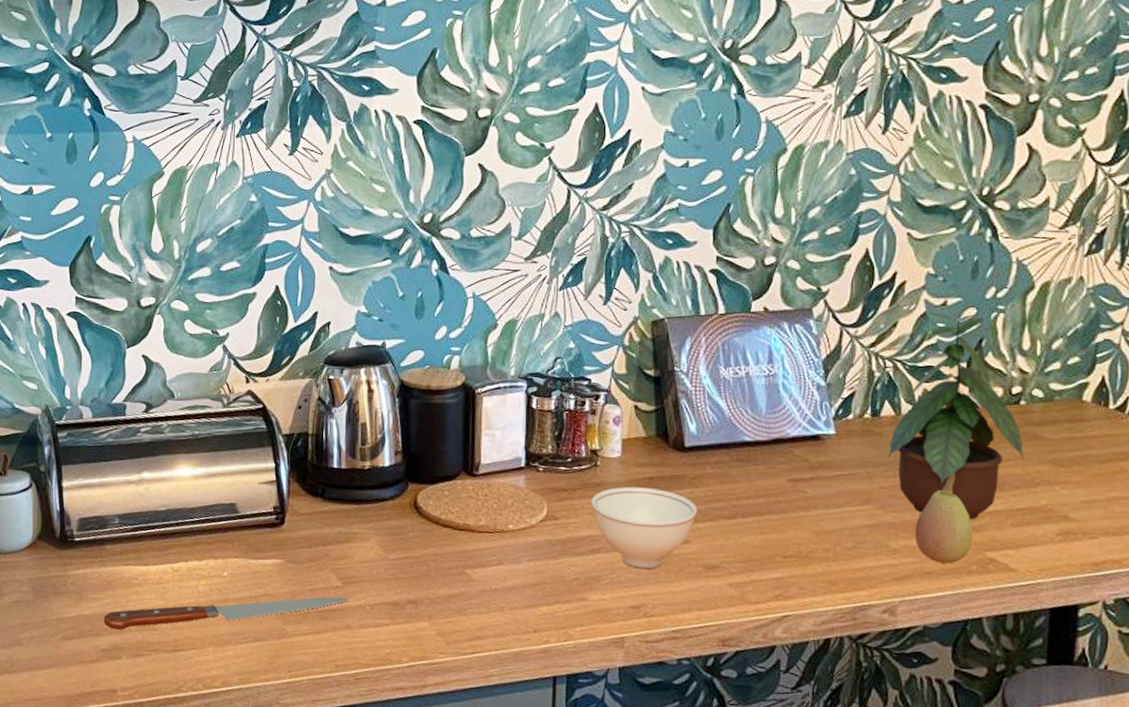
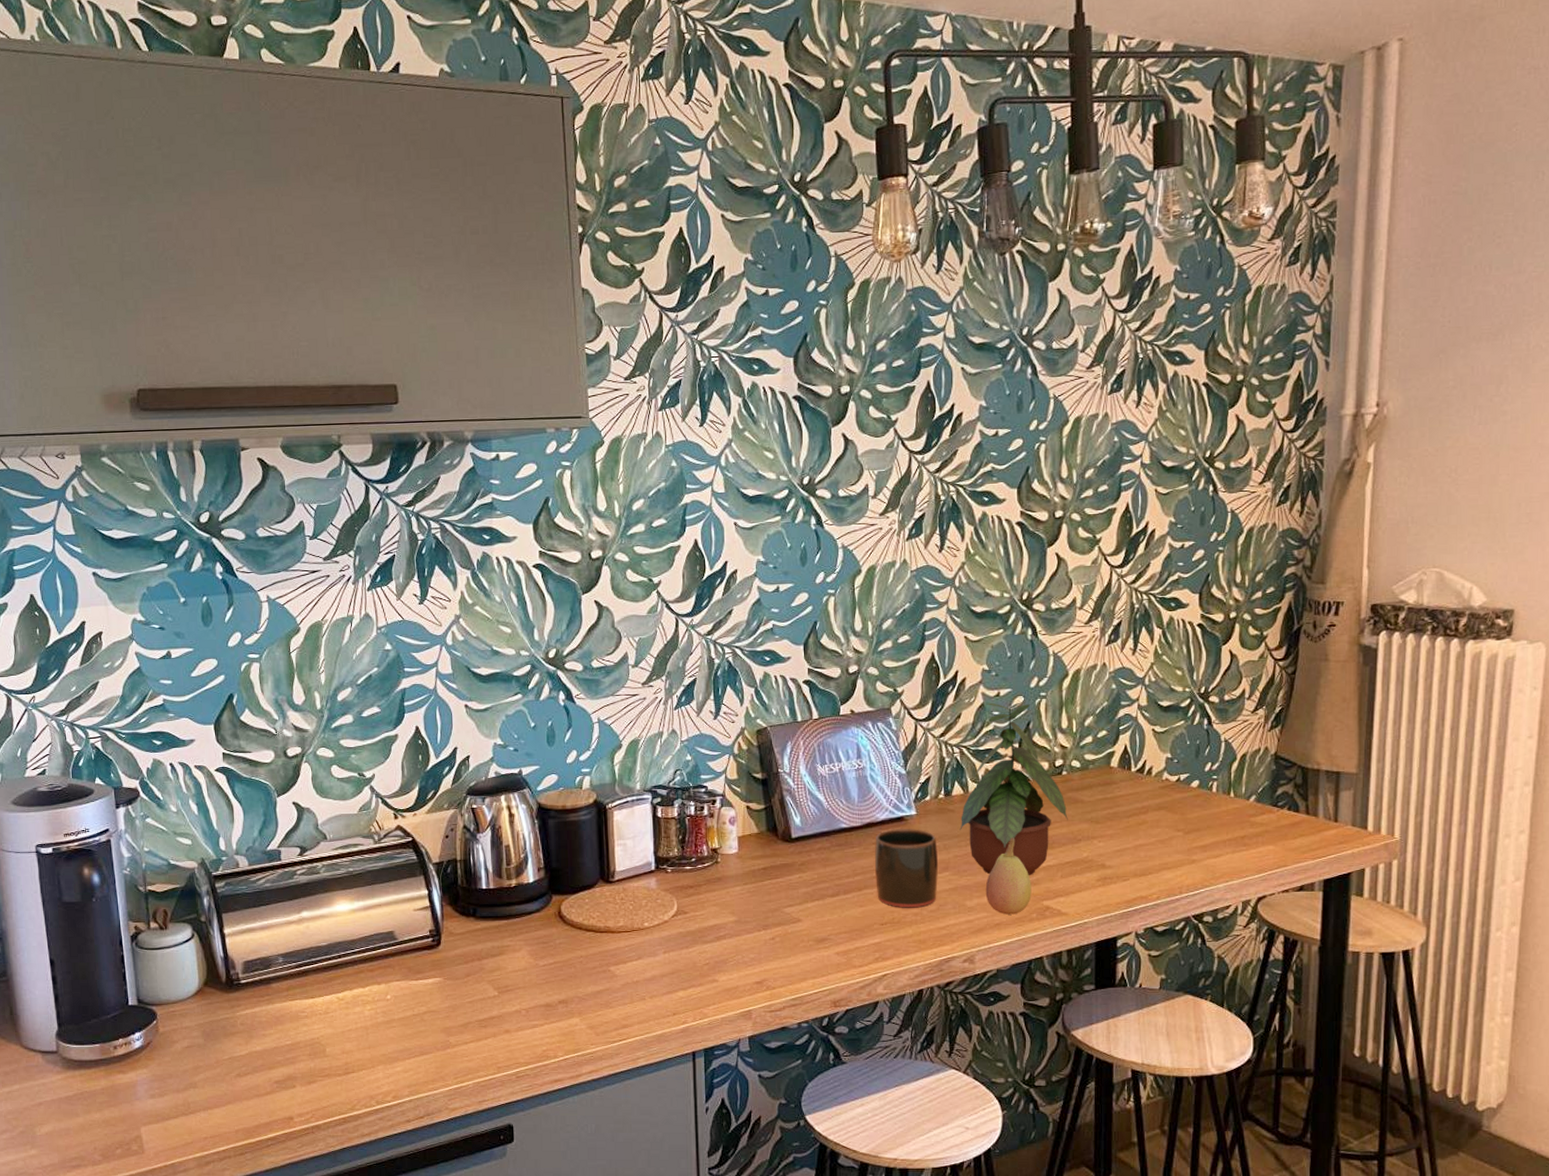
kitchen knife: present [104,597,349,630] -> none [275,1005,506,1060]
bowl: present [591,486,697,569] -> none [714,877,806,949]
mug: none [780,448,859,543] -> present [874,829,939,908]

